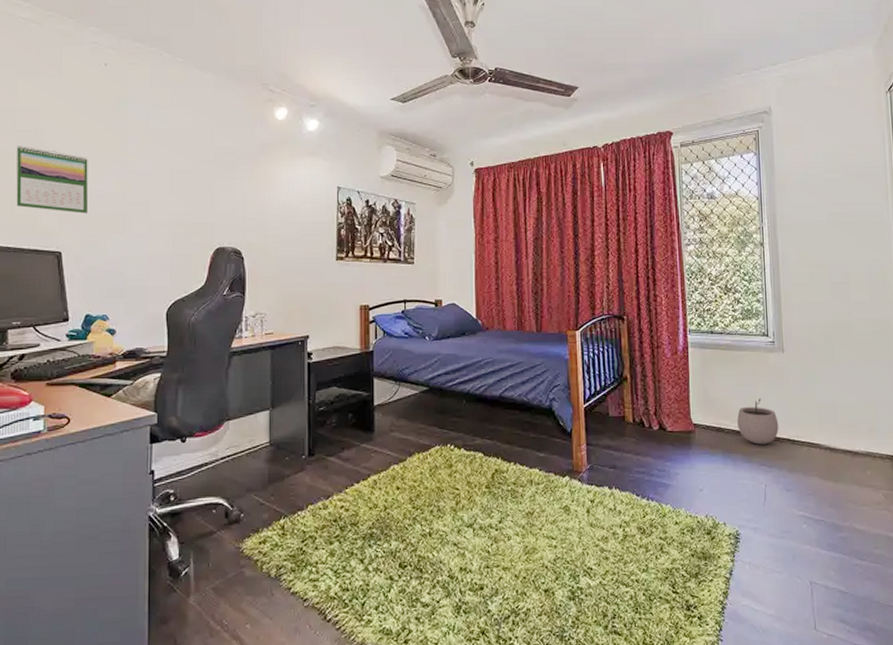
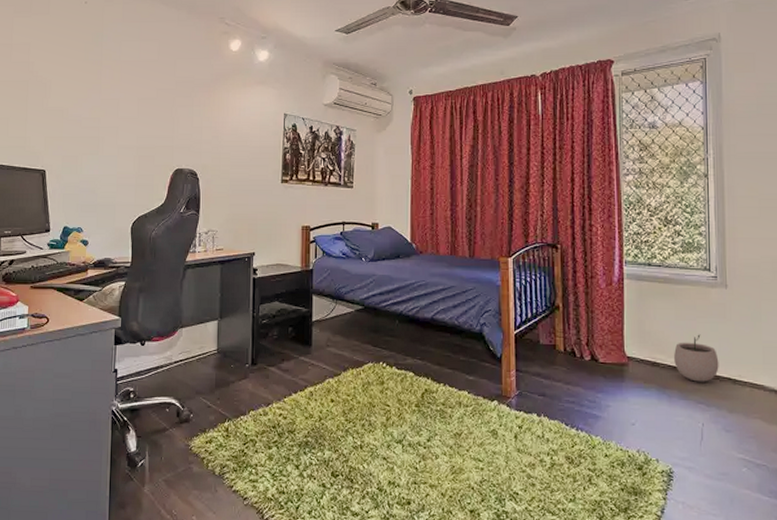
calendar: present [16,146,88,214] -> none [10,76,69,136]

